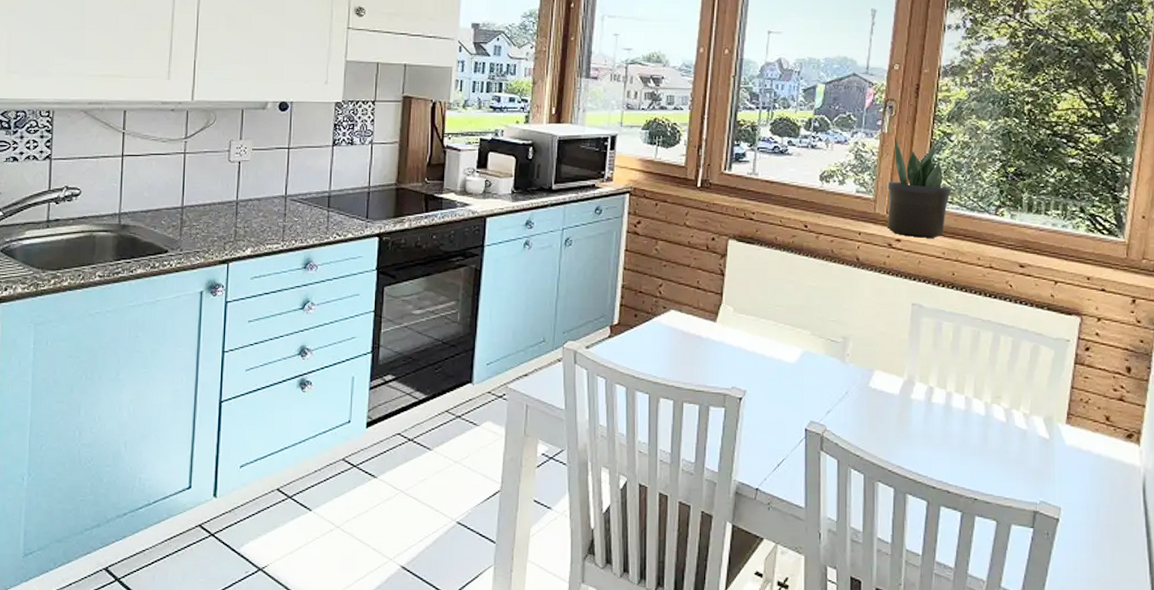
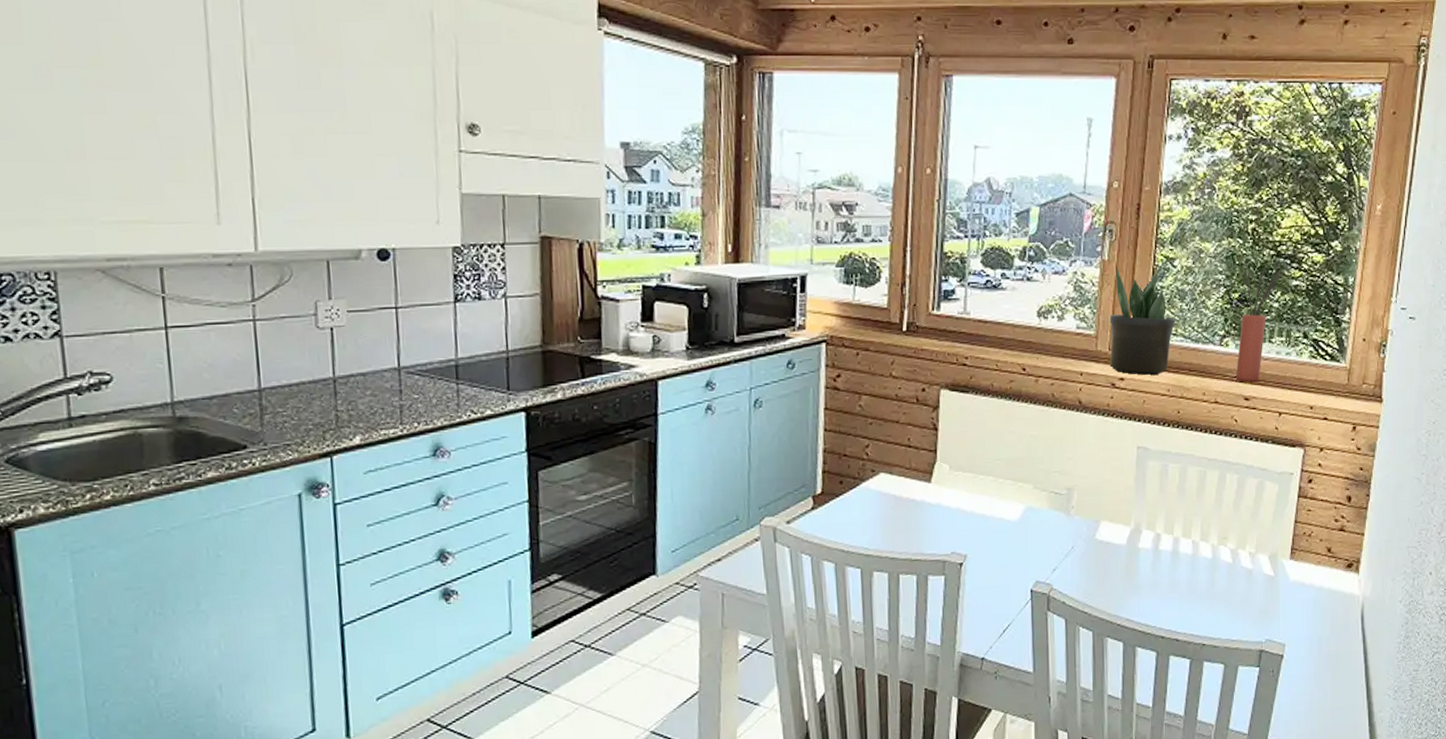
vase: none [1011,135,1068,252] -> present [1236,257,1291,383]

